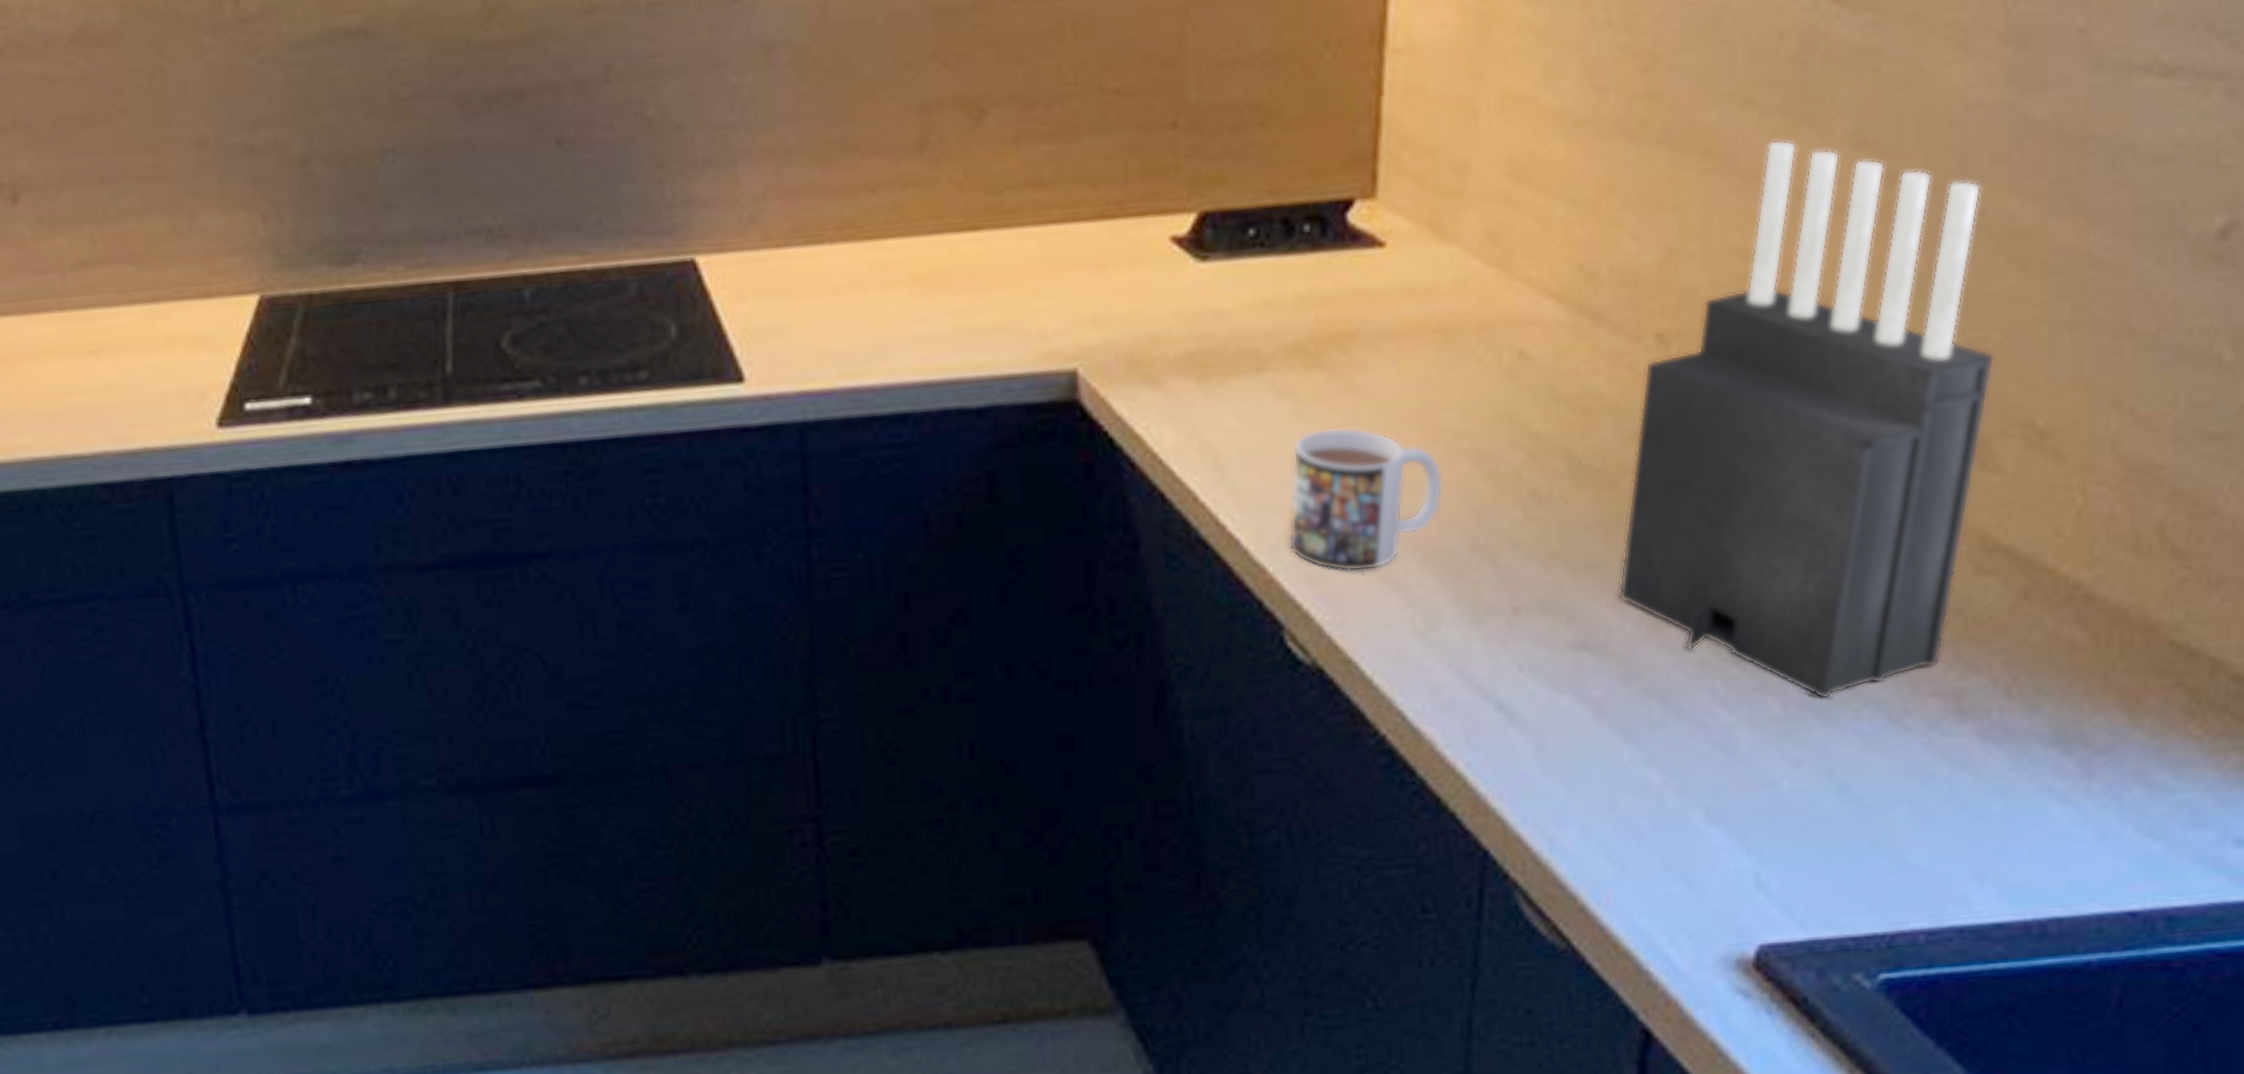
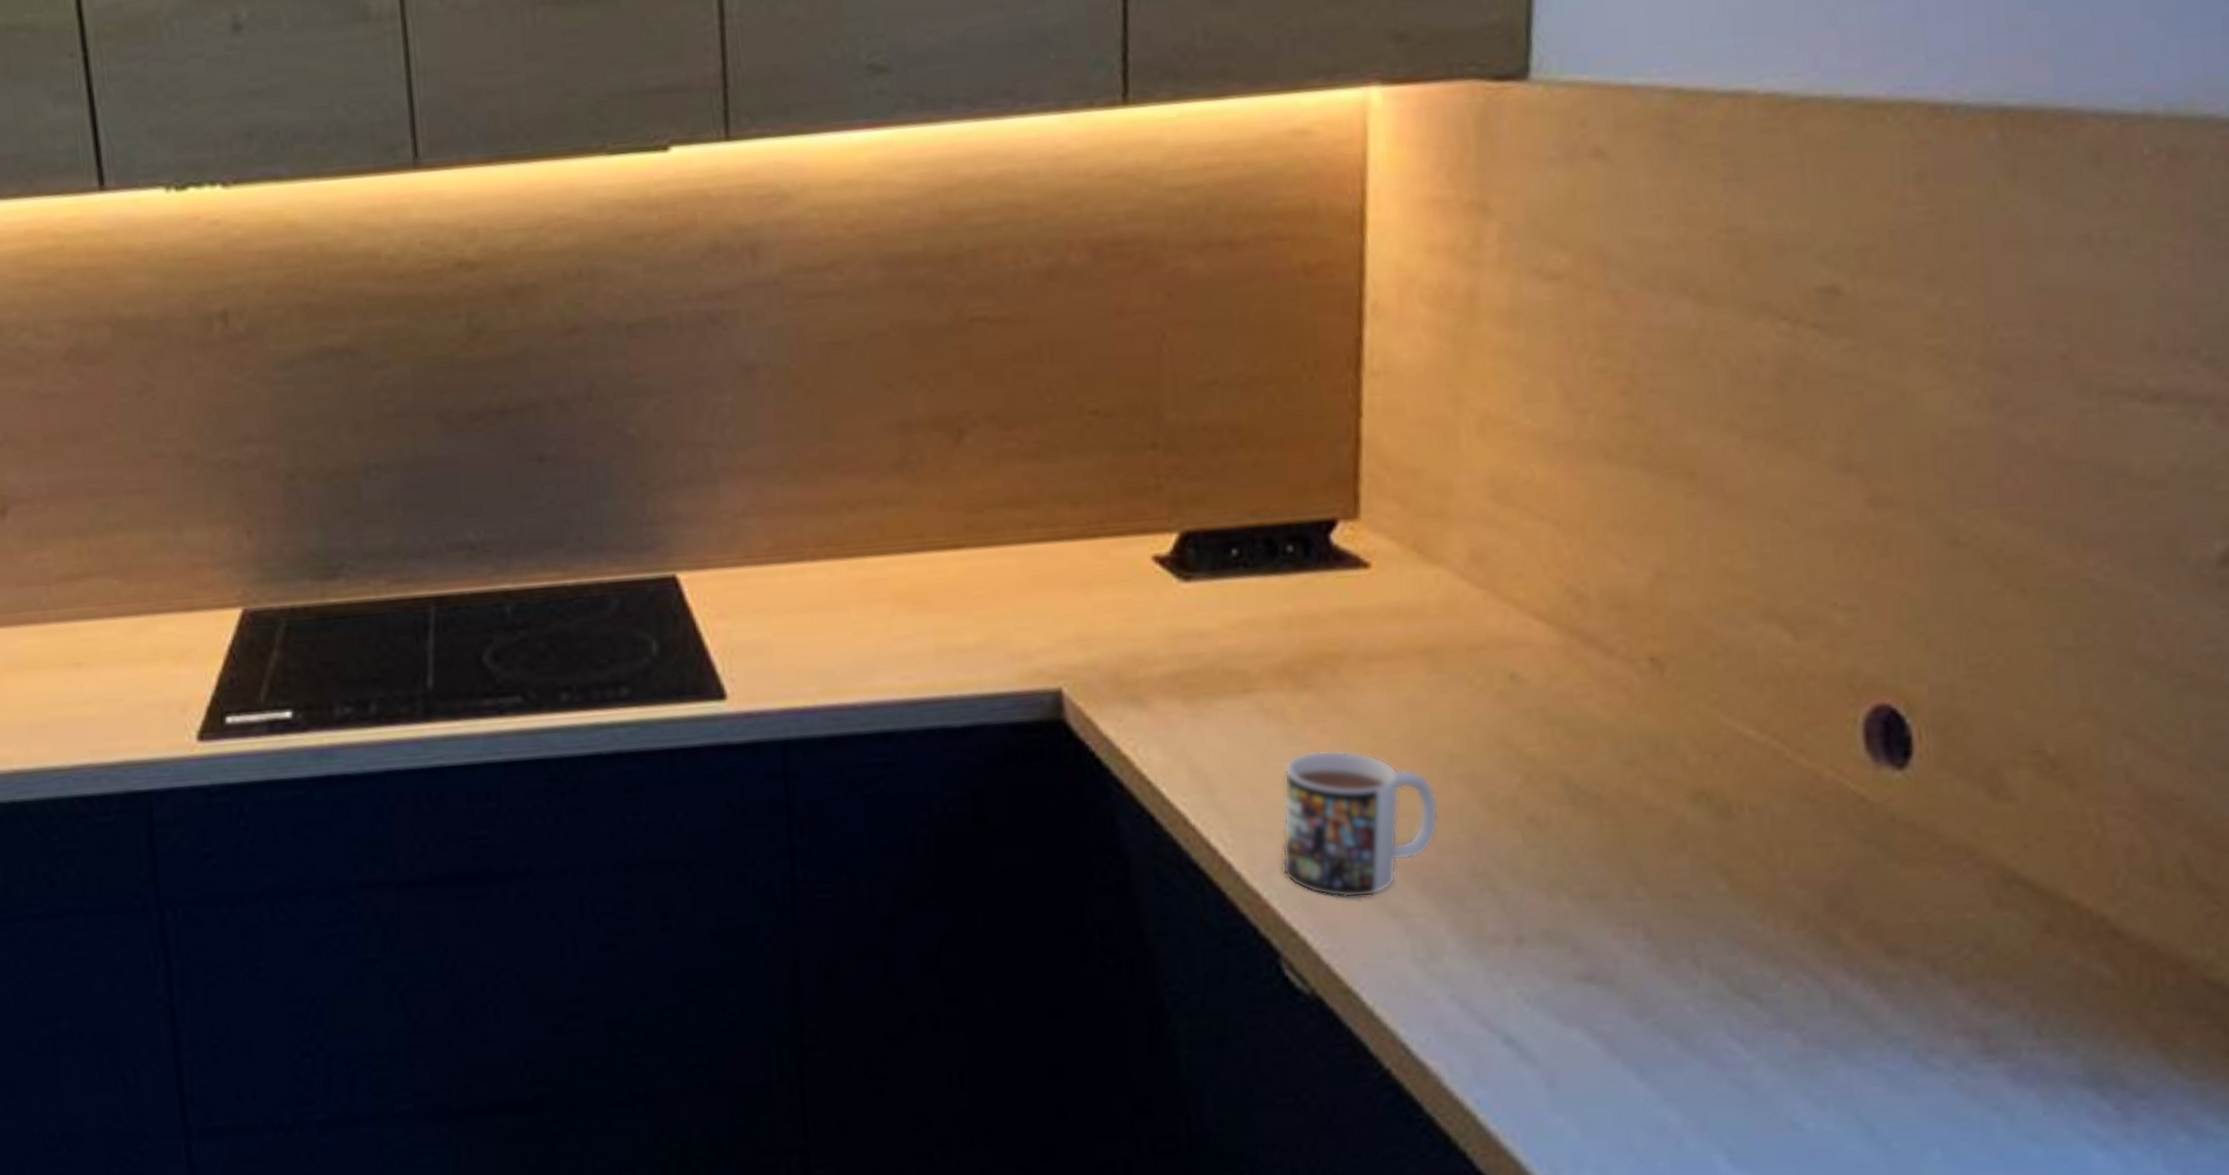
knife block: present [1618,139,1995,700] -> none [1624,462,1999,1037]

